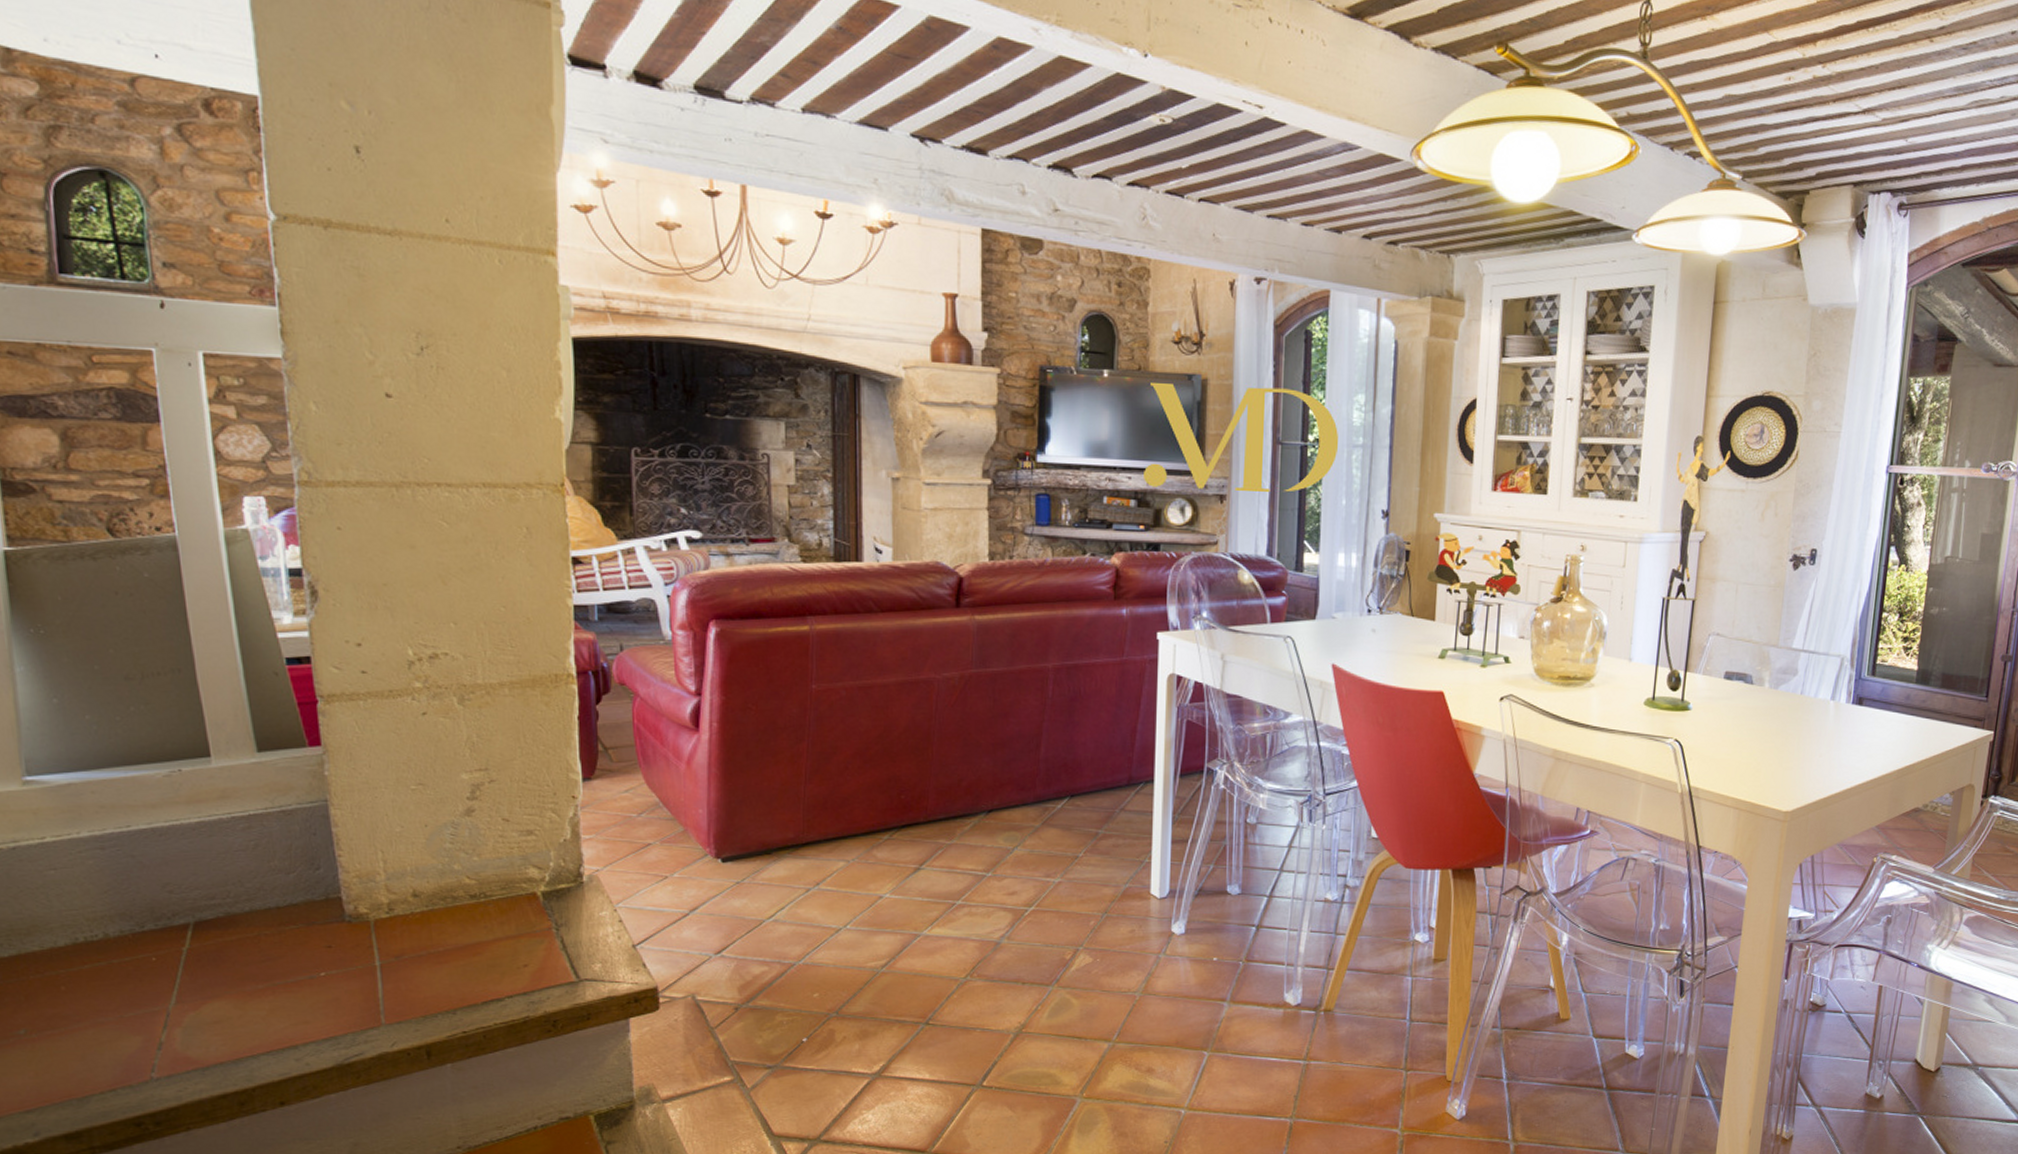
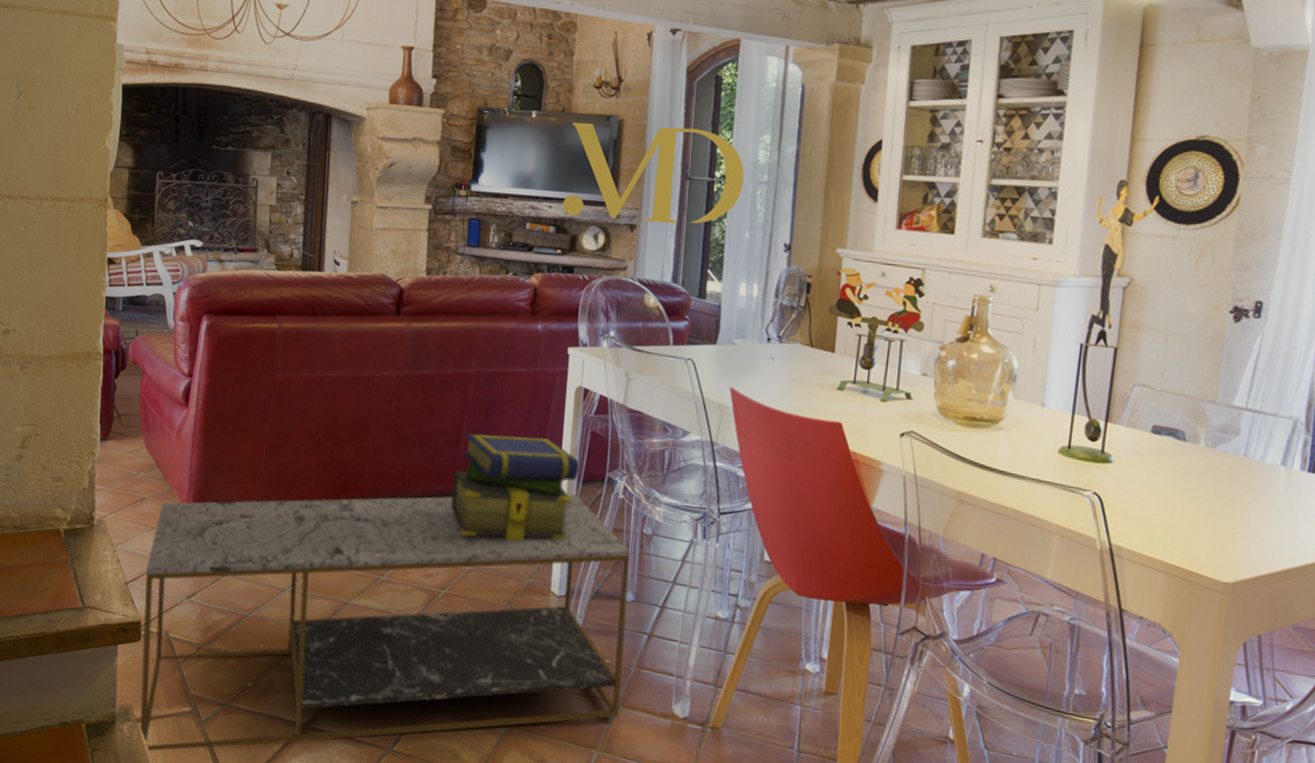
coffee table: none [658,789,1235,1133] -> present [139,494,631,751]
stack of books: none [1033,732,1176,846] -> present [451,433,580,542]

